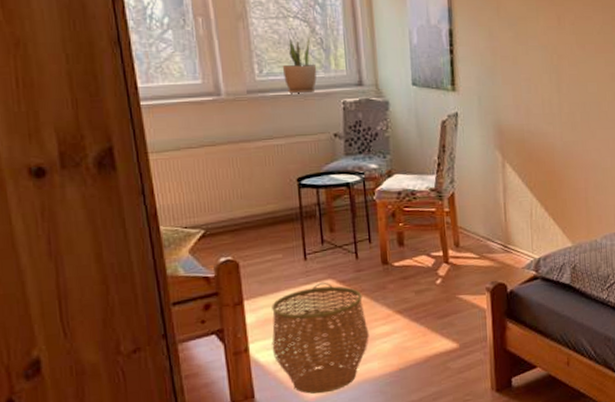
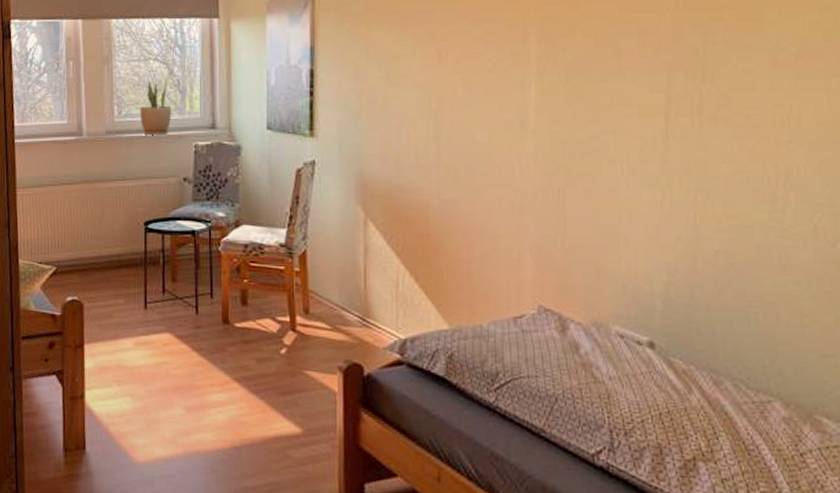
basket: present [272,282,369,394] -> none [106,335,204,459]

